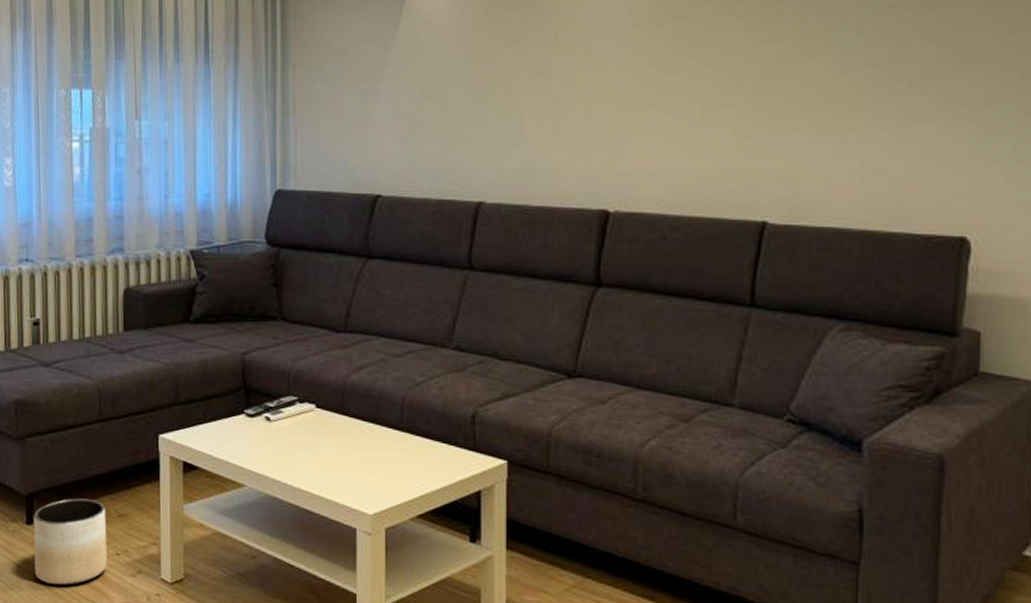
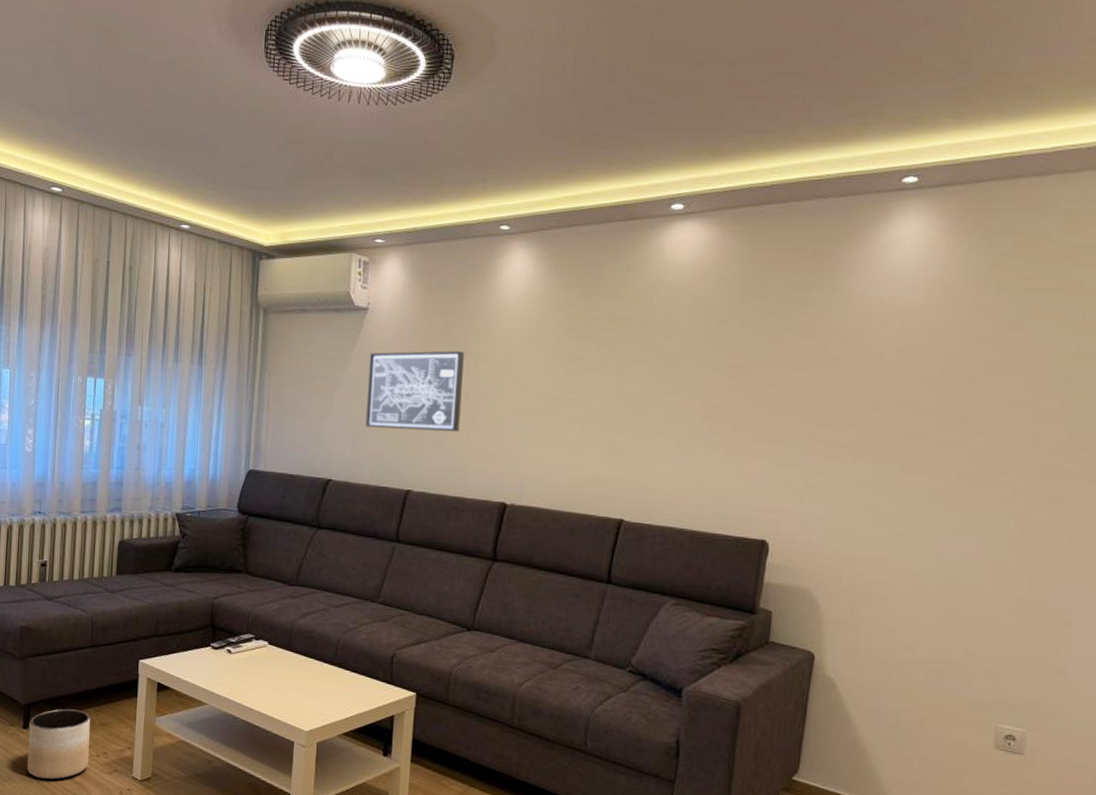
wall art: none [418,18,541,125] -> present [365,351,464,432]

